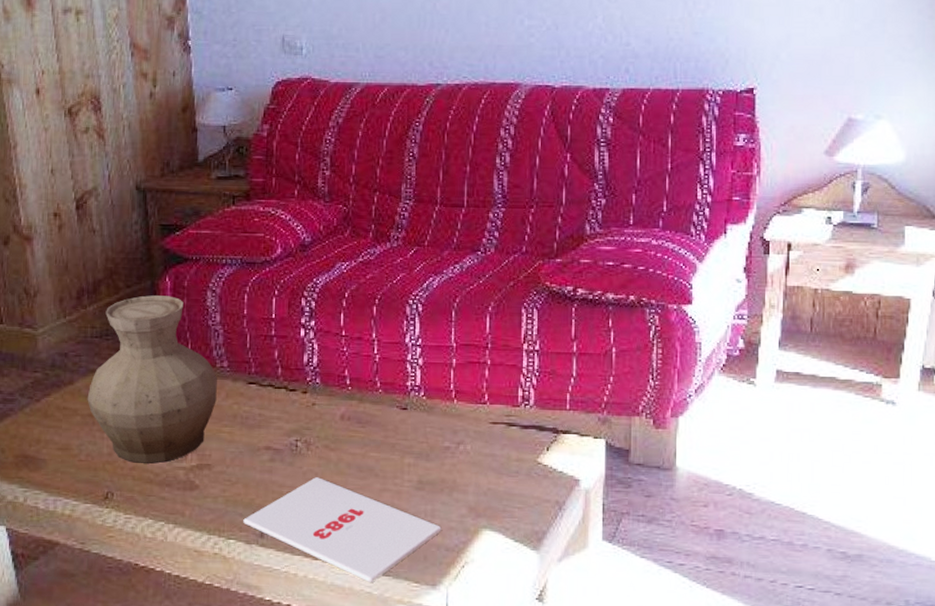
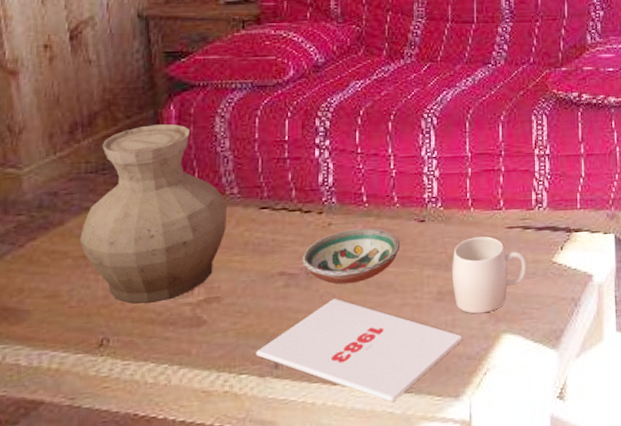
decorative bowl: none [287,410,382,464] -> present [302,228,401,285]
mug: none [432,430,510,507] -> present [451,236,527,314]

